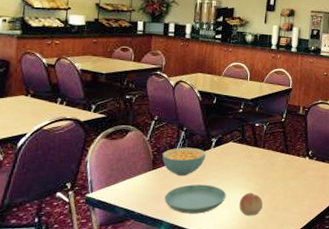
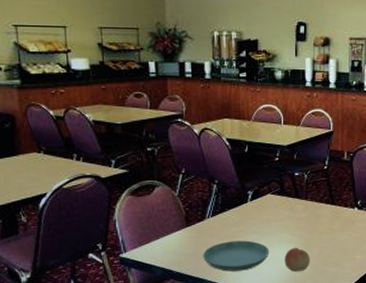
cereal bowl: present [162,147,206,176] -> none [195,201,243,233]

